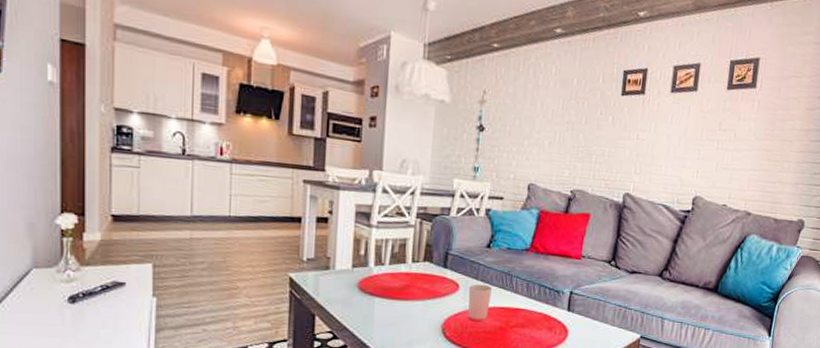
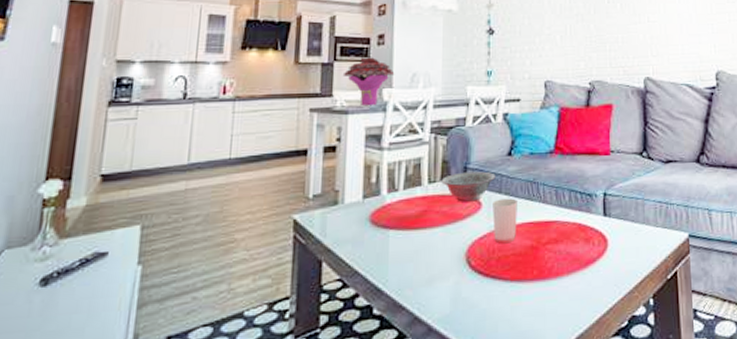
flower bouquet: none [335,137,385,186] -> present [342,57,395,107]
decorative bowl: none [424,256,474,283] -> present [441,171,496,202]

